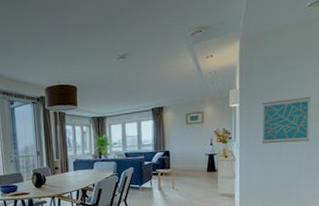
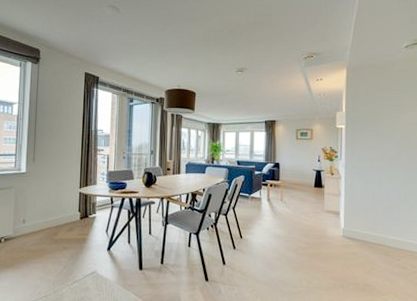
wall art: present [261,97,311,144] -> none [365,126,408,167]

